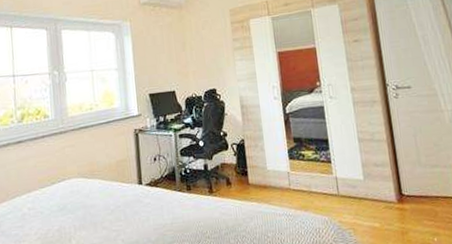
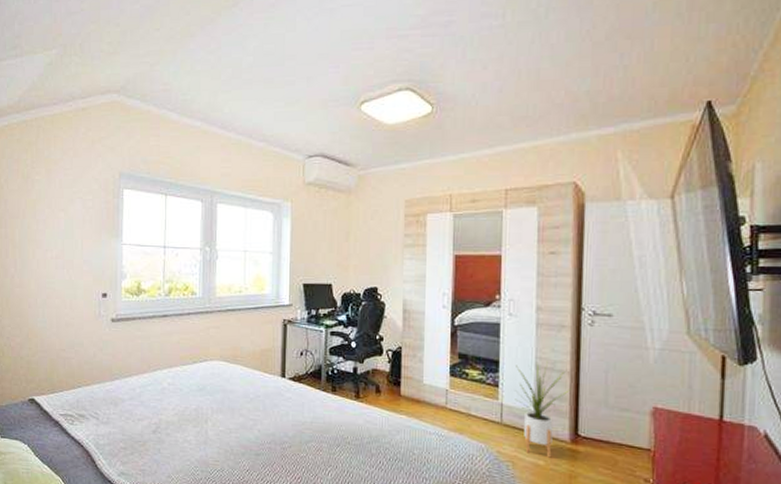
house plant: none [342,134,390,220] -> present [515,362,571,458]

